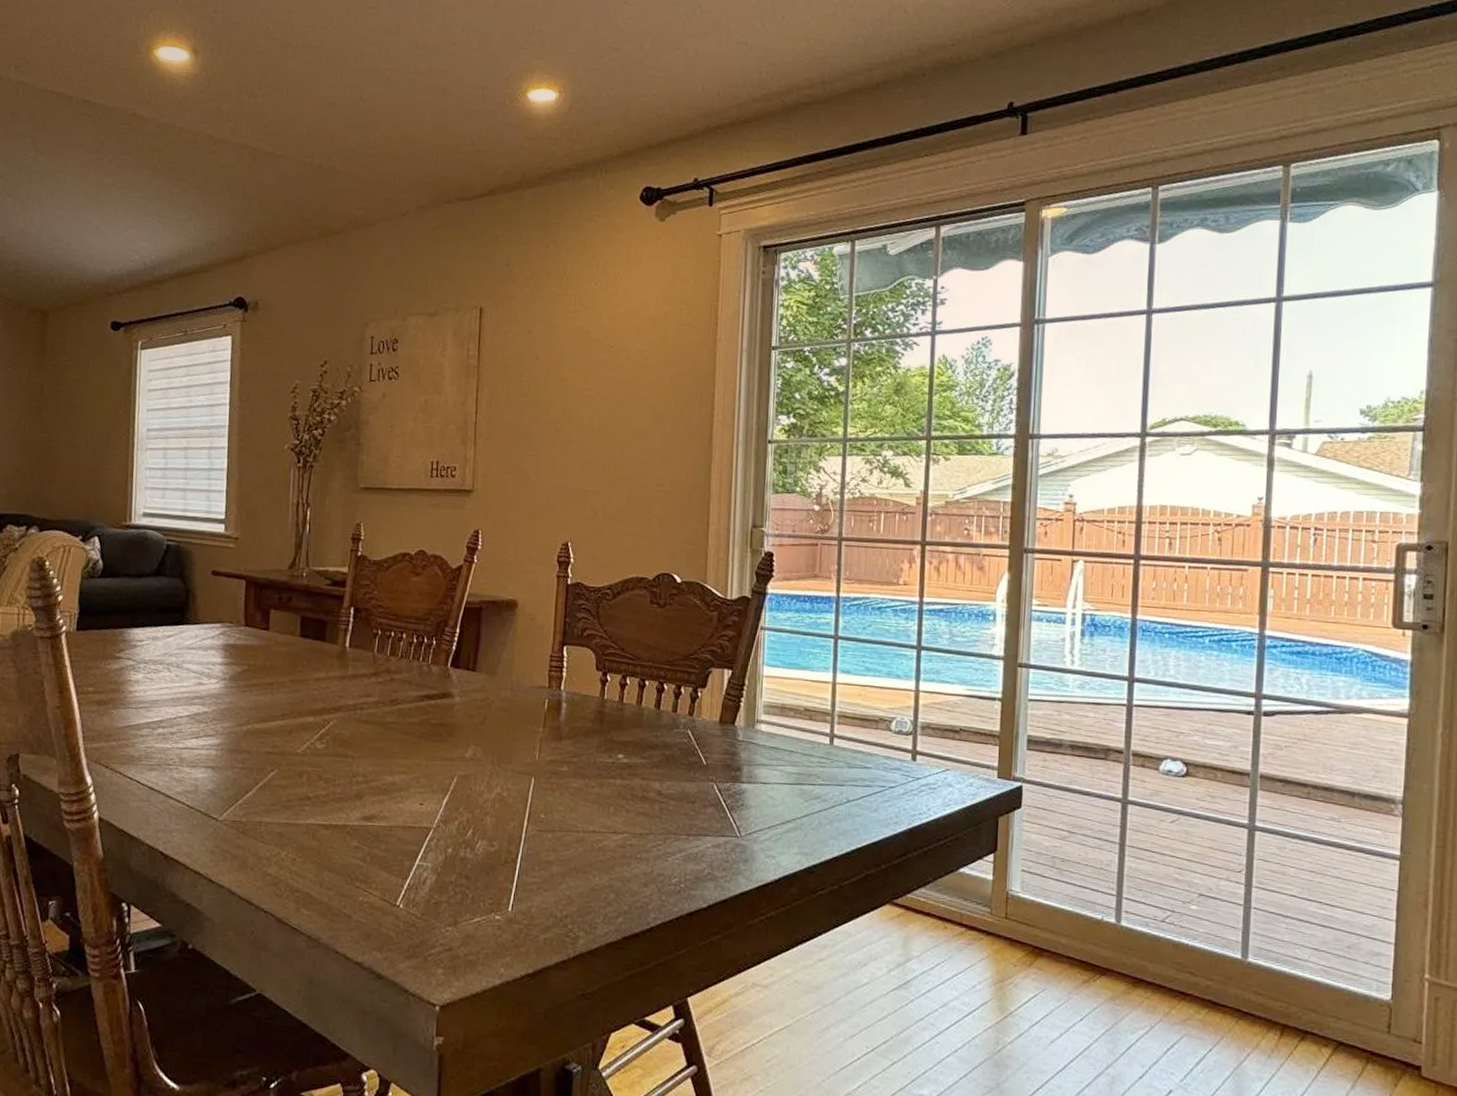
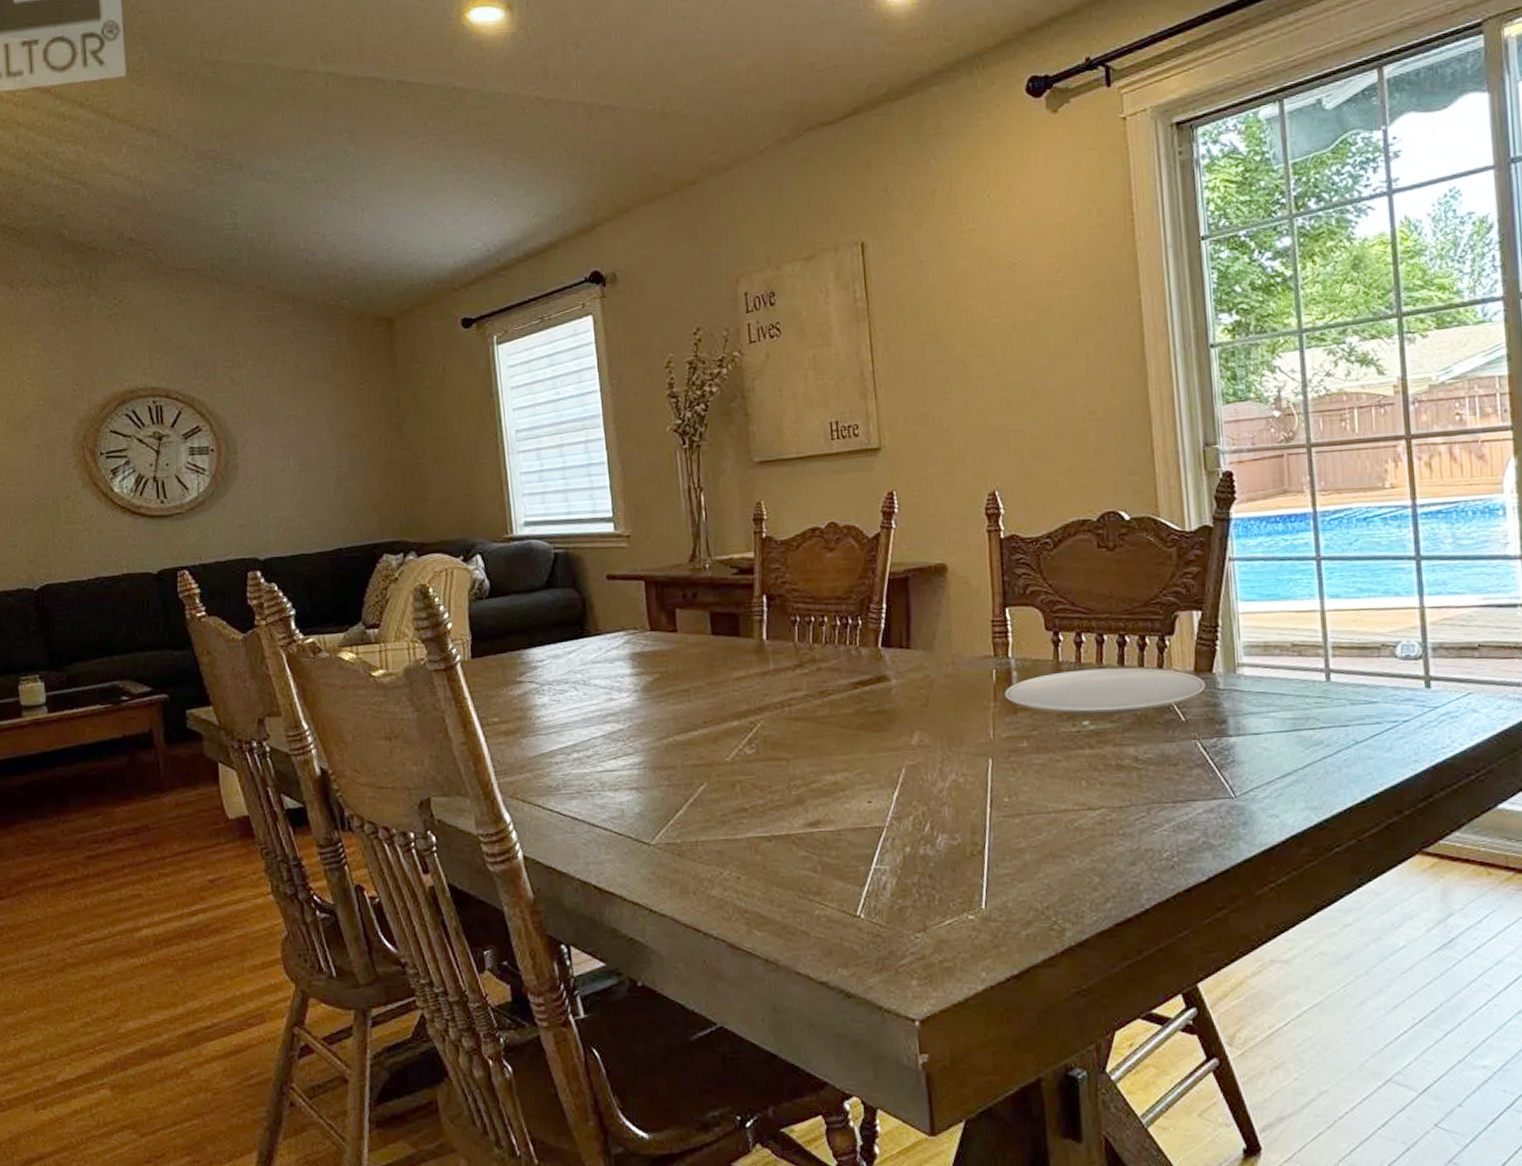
plate: none [553,708,728,752] -> present [1004,667,1206,716]

